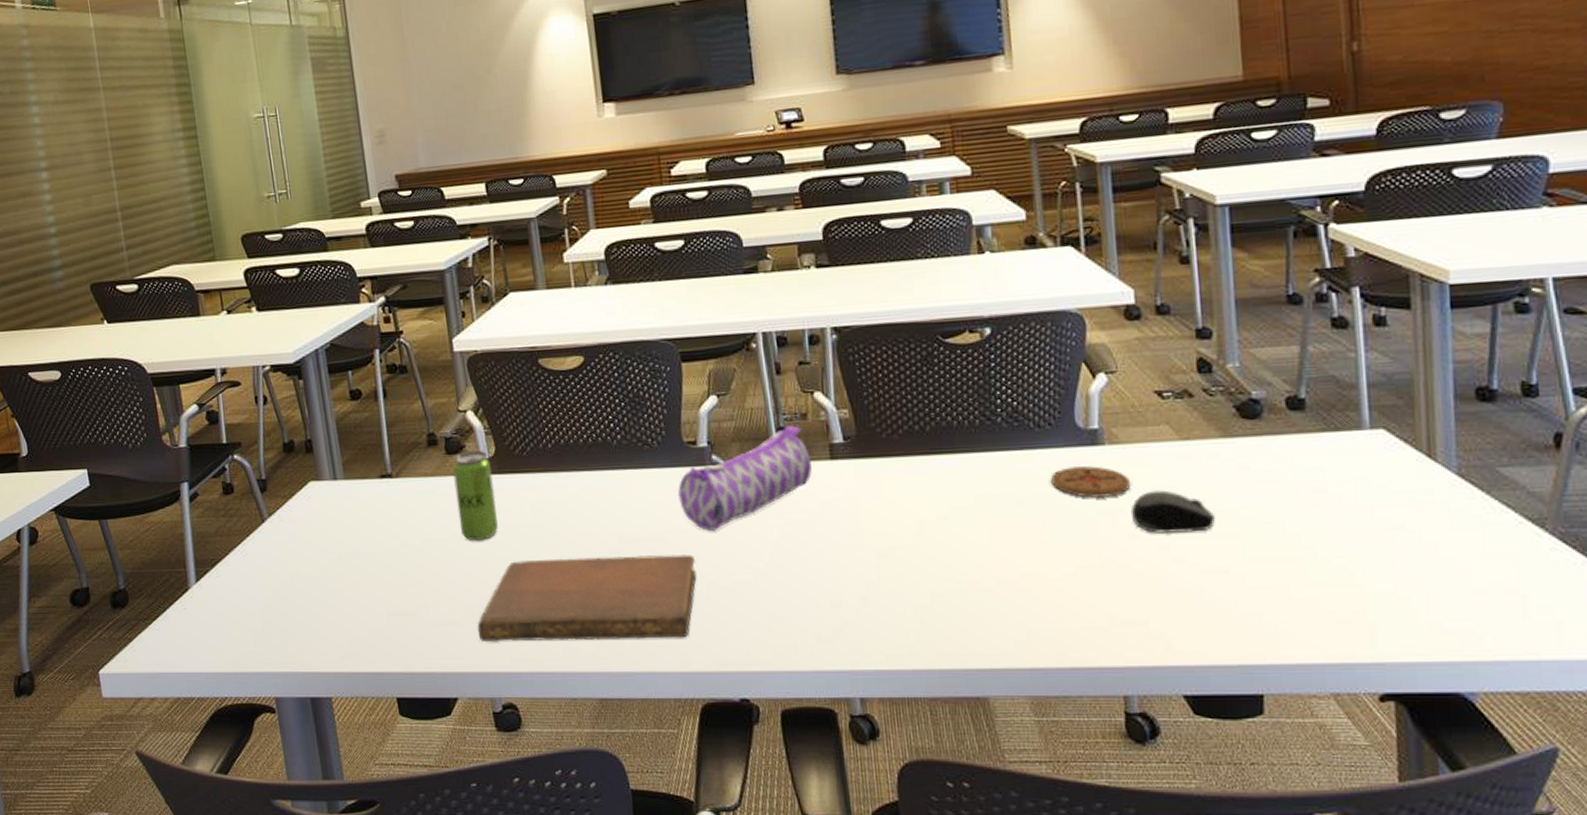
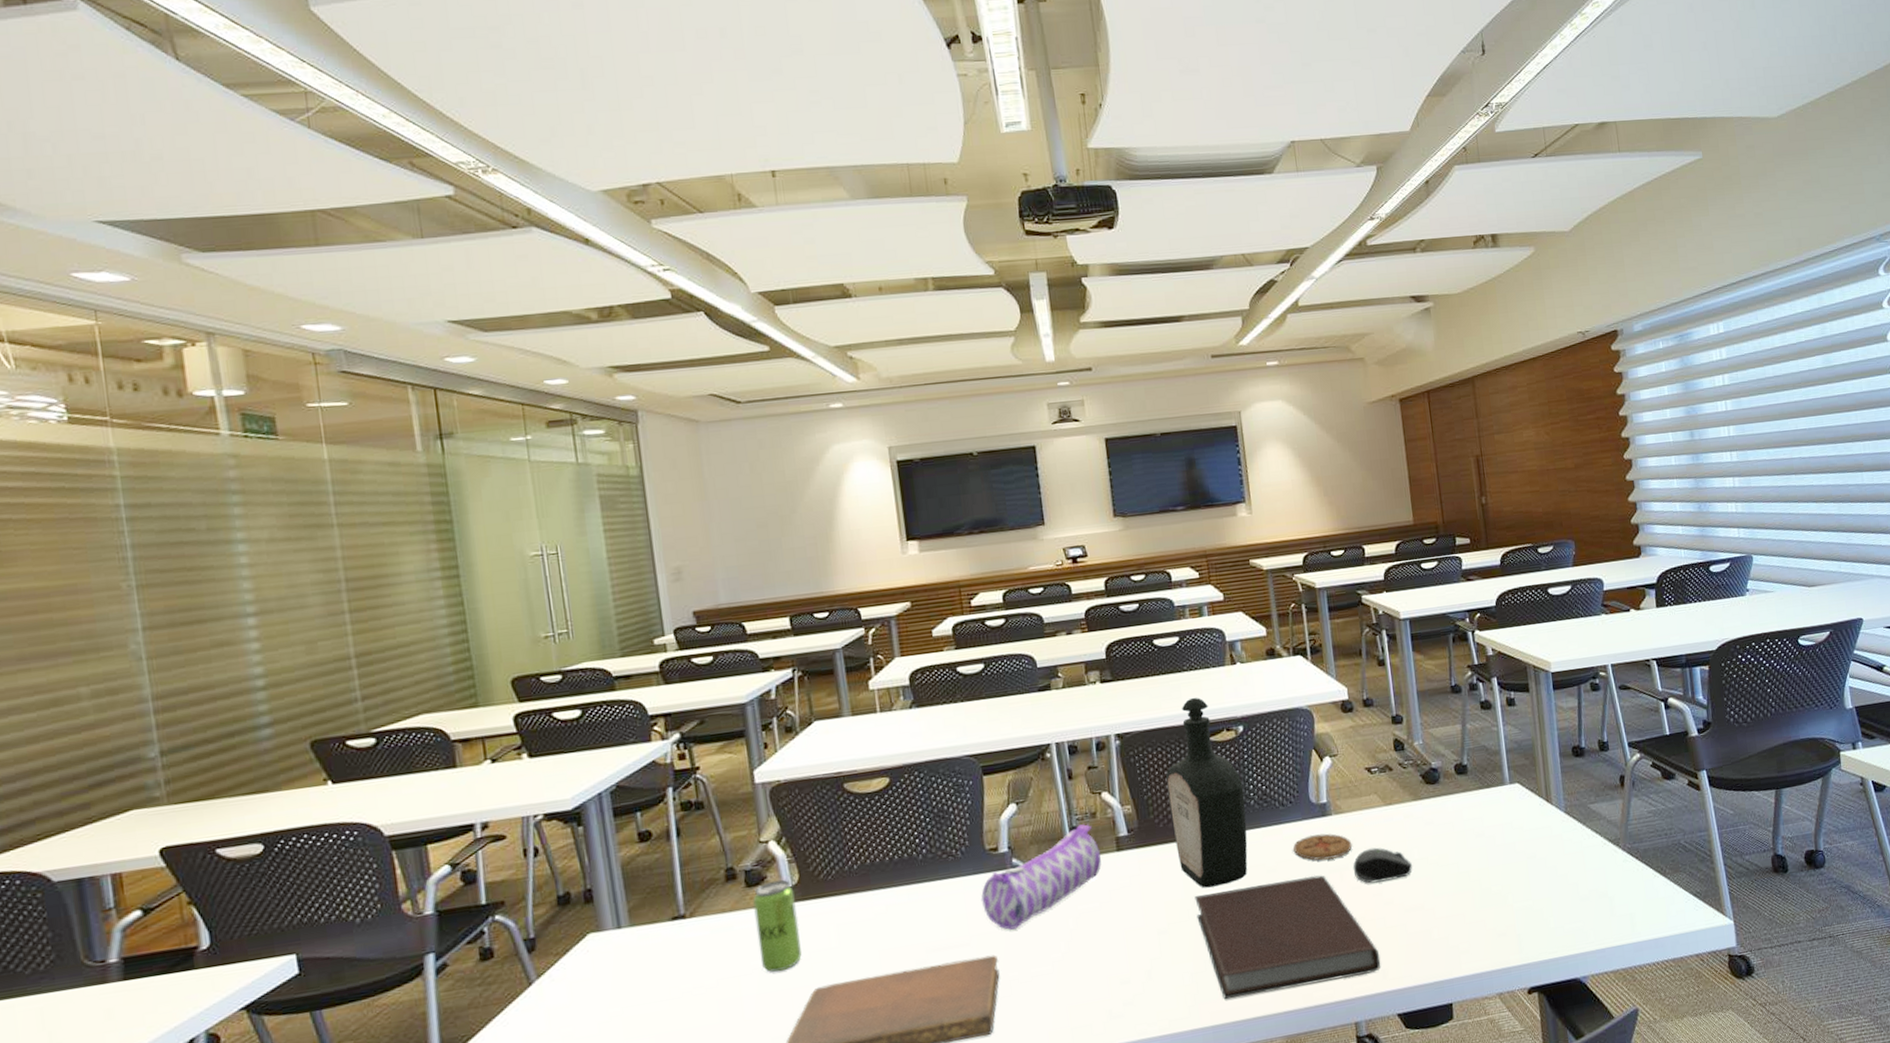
bottle: none [890,290,991,513] -> present [1165,697,1248,888]
notebook: none [922,514,1164,643] -> present [1194,875,1381,1000]

